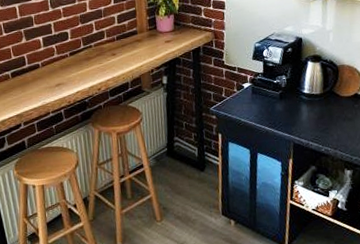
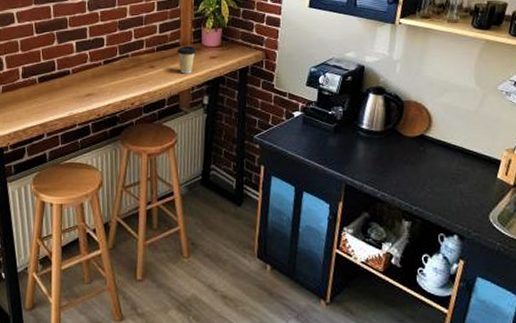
coffee cup: none [135,32,152,58] -> present [177,45,196,74]

